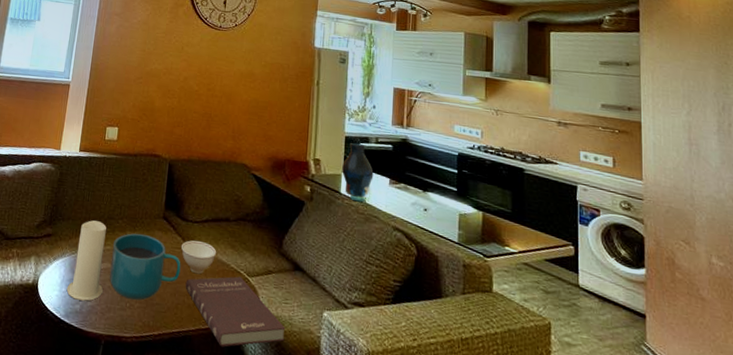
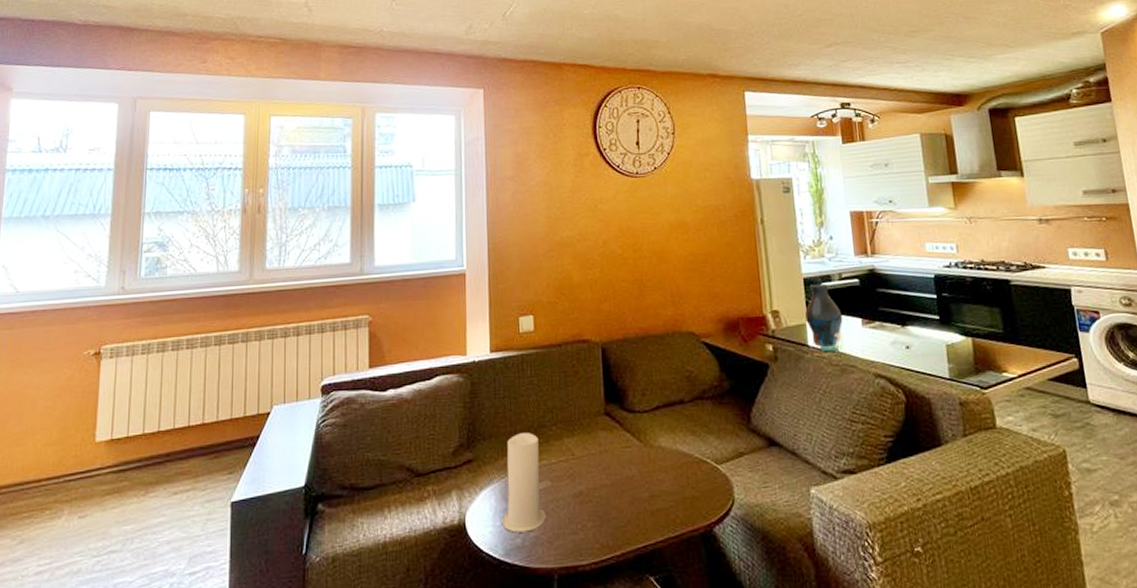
cup: present [109,233,181,301] -> none [549,437,636,520]
bowl: present [180,240,217,275] -> none [631,433,676,474]
book: present [185,276,286,347] -> none [644,466,771,554]

